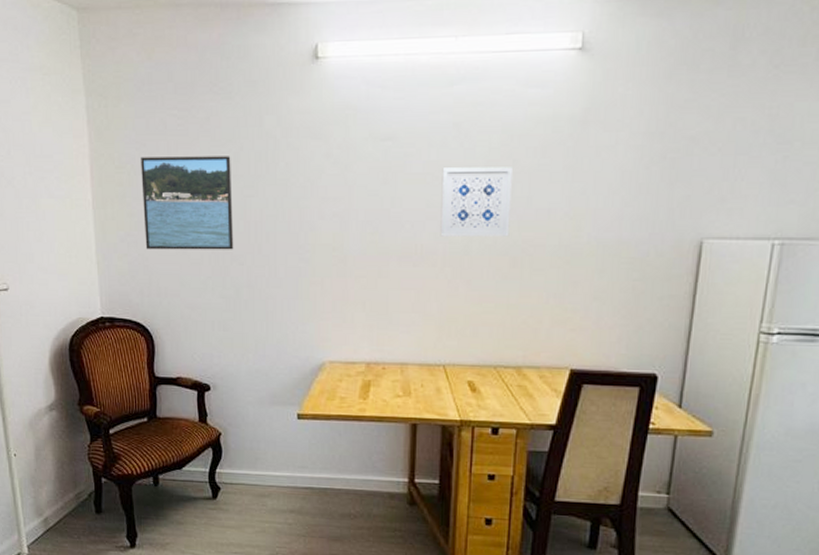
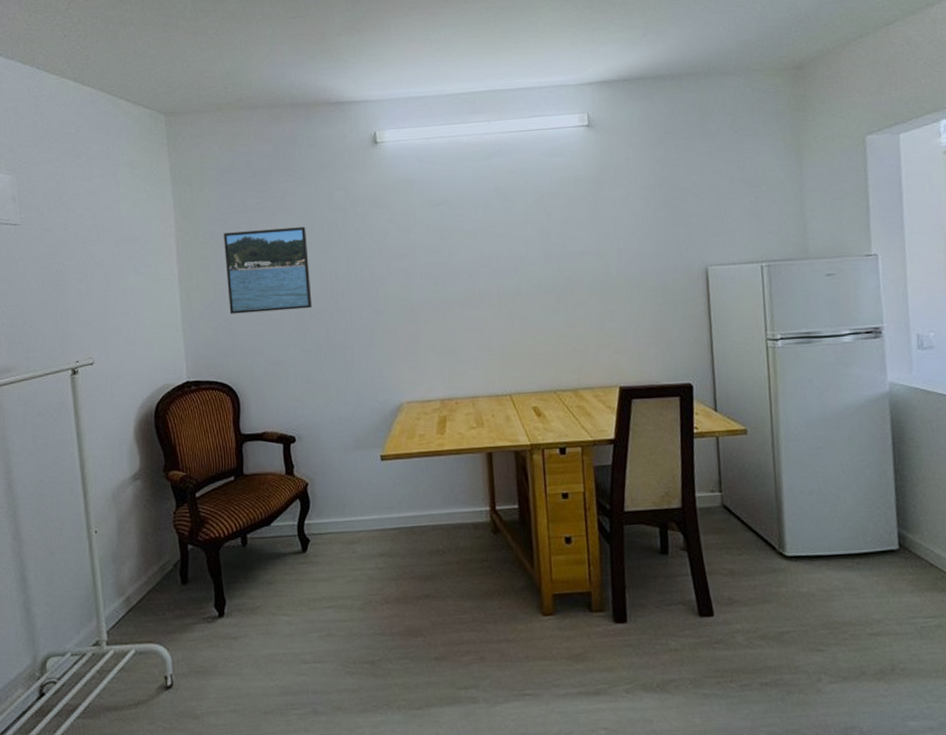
wall art: present [440,167,514,237] -> none [489,220,552,282]

